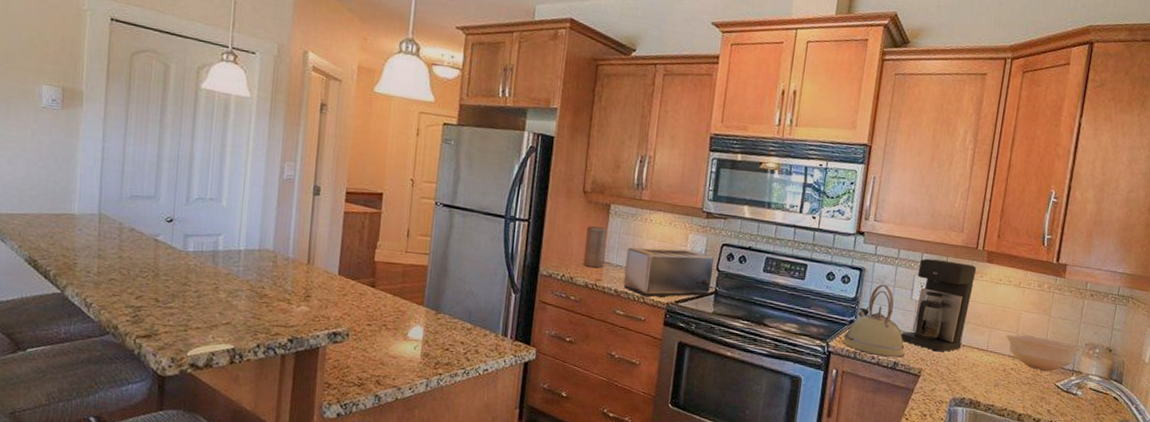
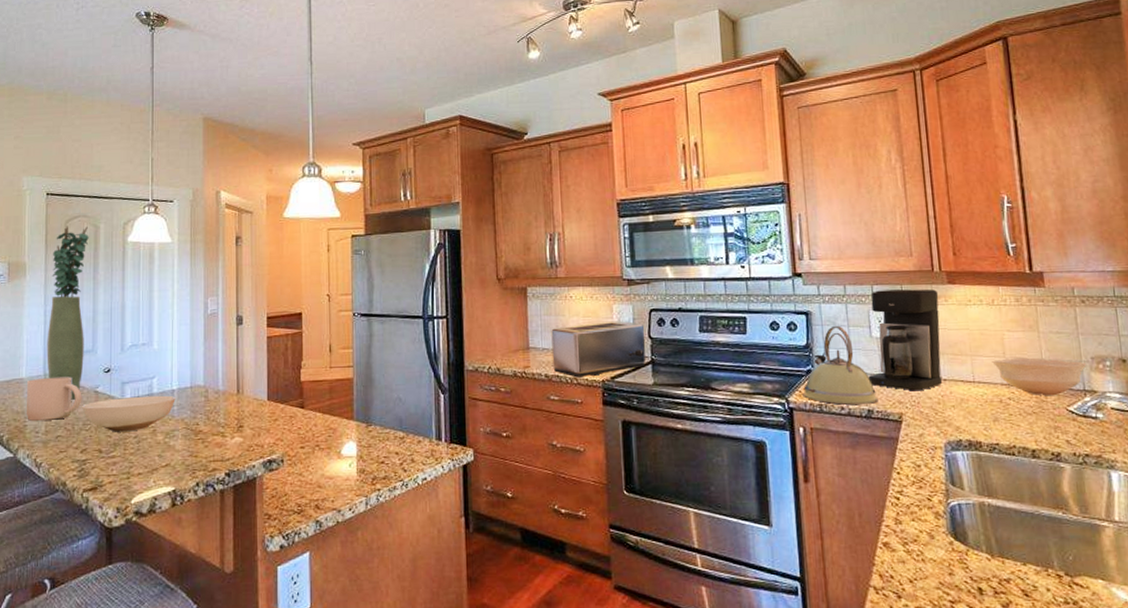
mug: none [77,216,141,262] -> present [26,376,82,422]
vase: none [102,59,158,246] -> present [46,226,89,401]
bowl: none [139,249,242,286] -> present [82,395,176,432]
canister: present [582,225,607,268] -> none [506,311,529,355]

